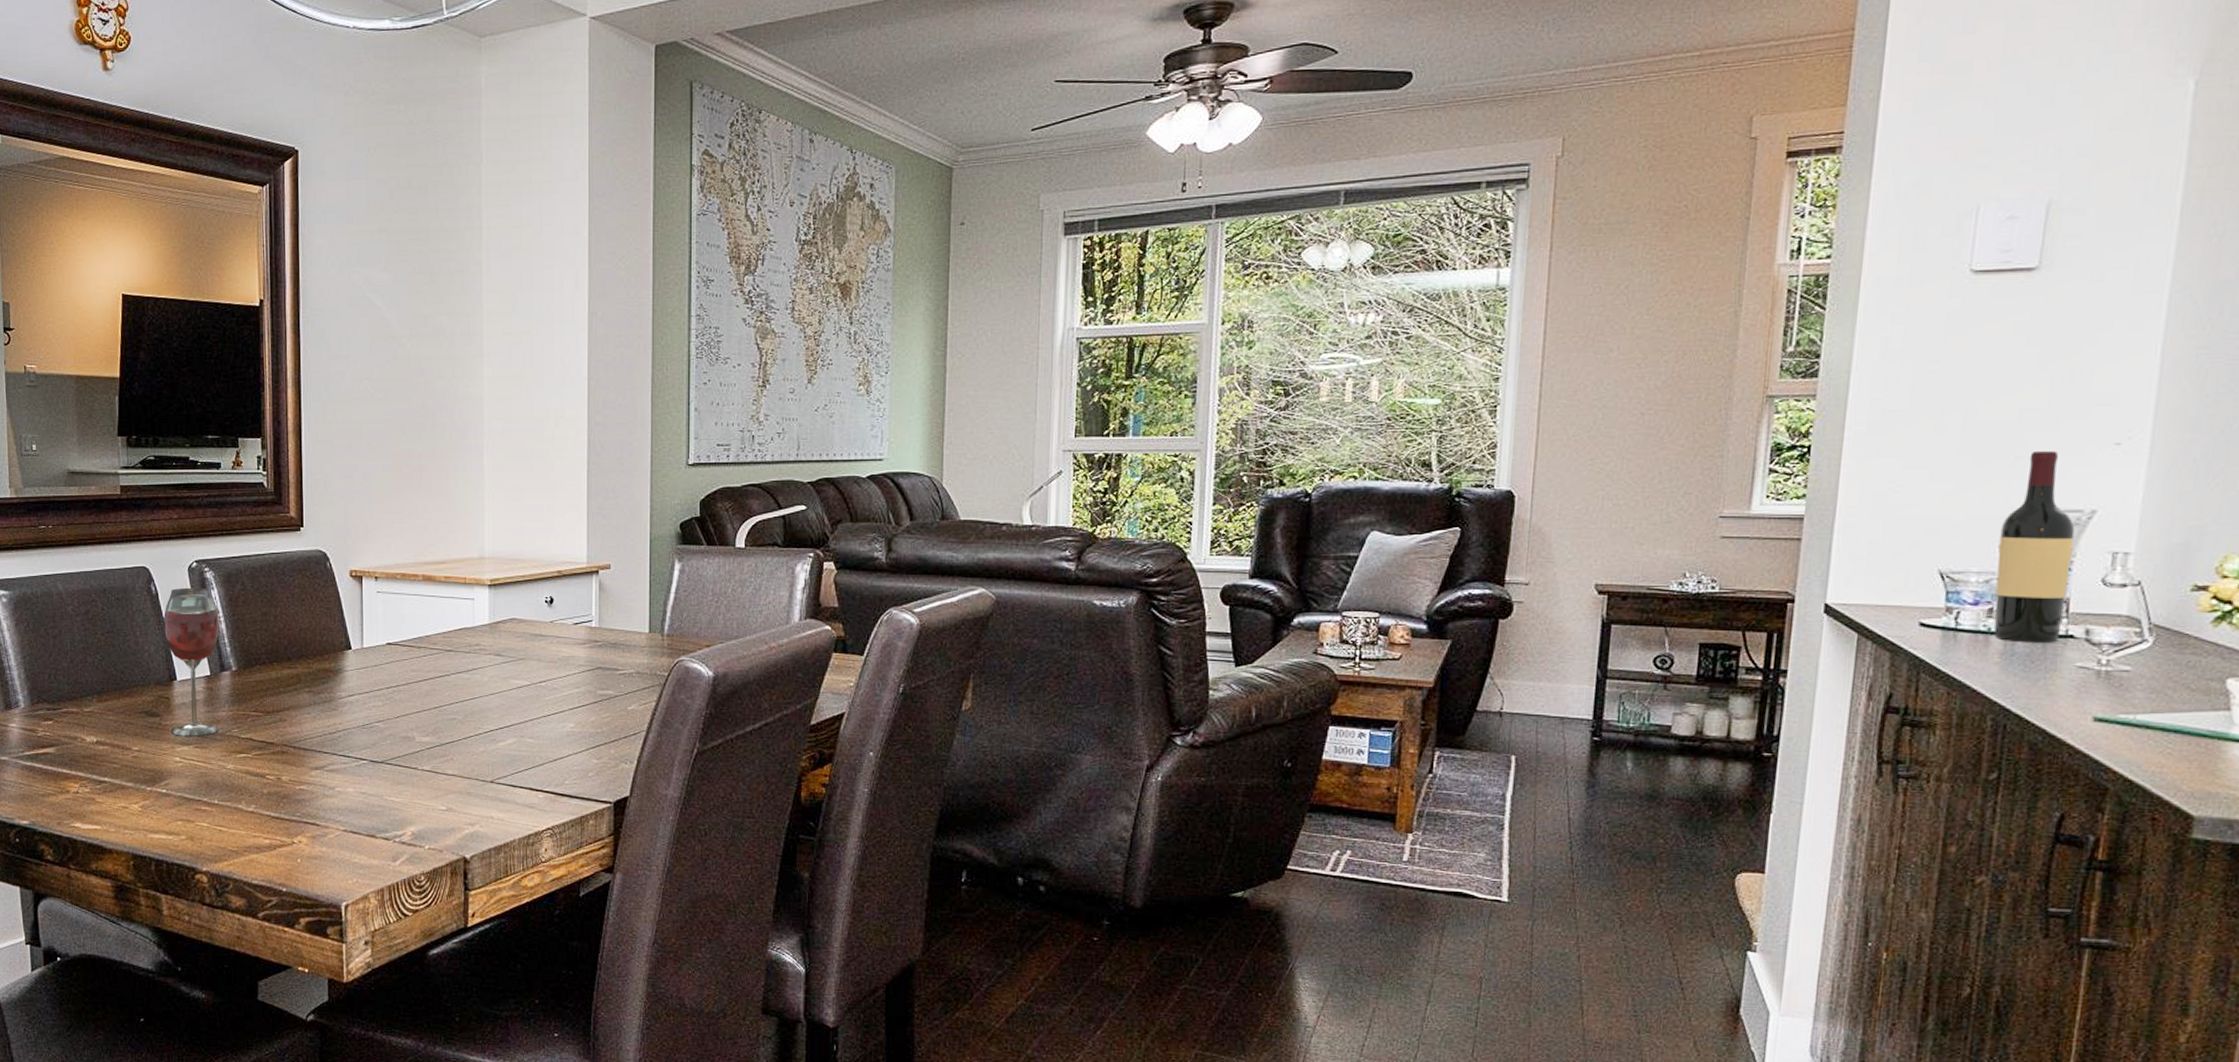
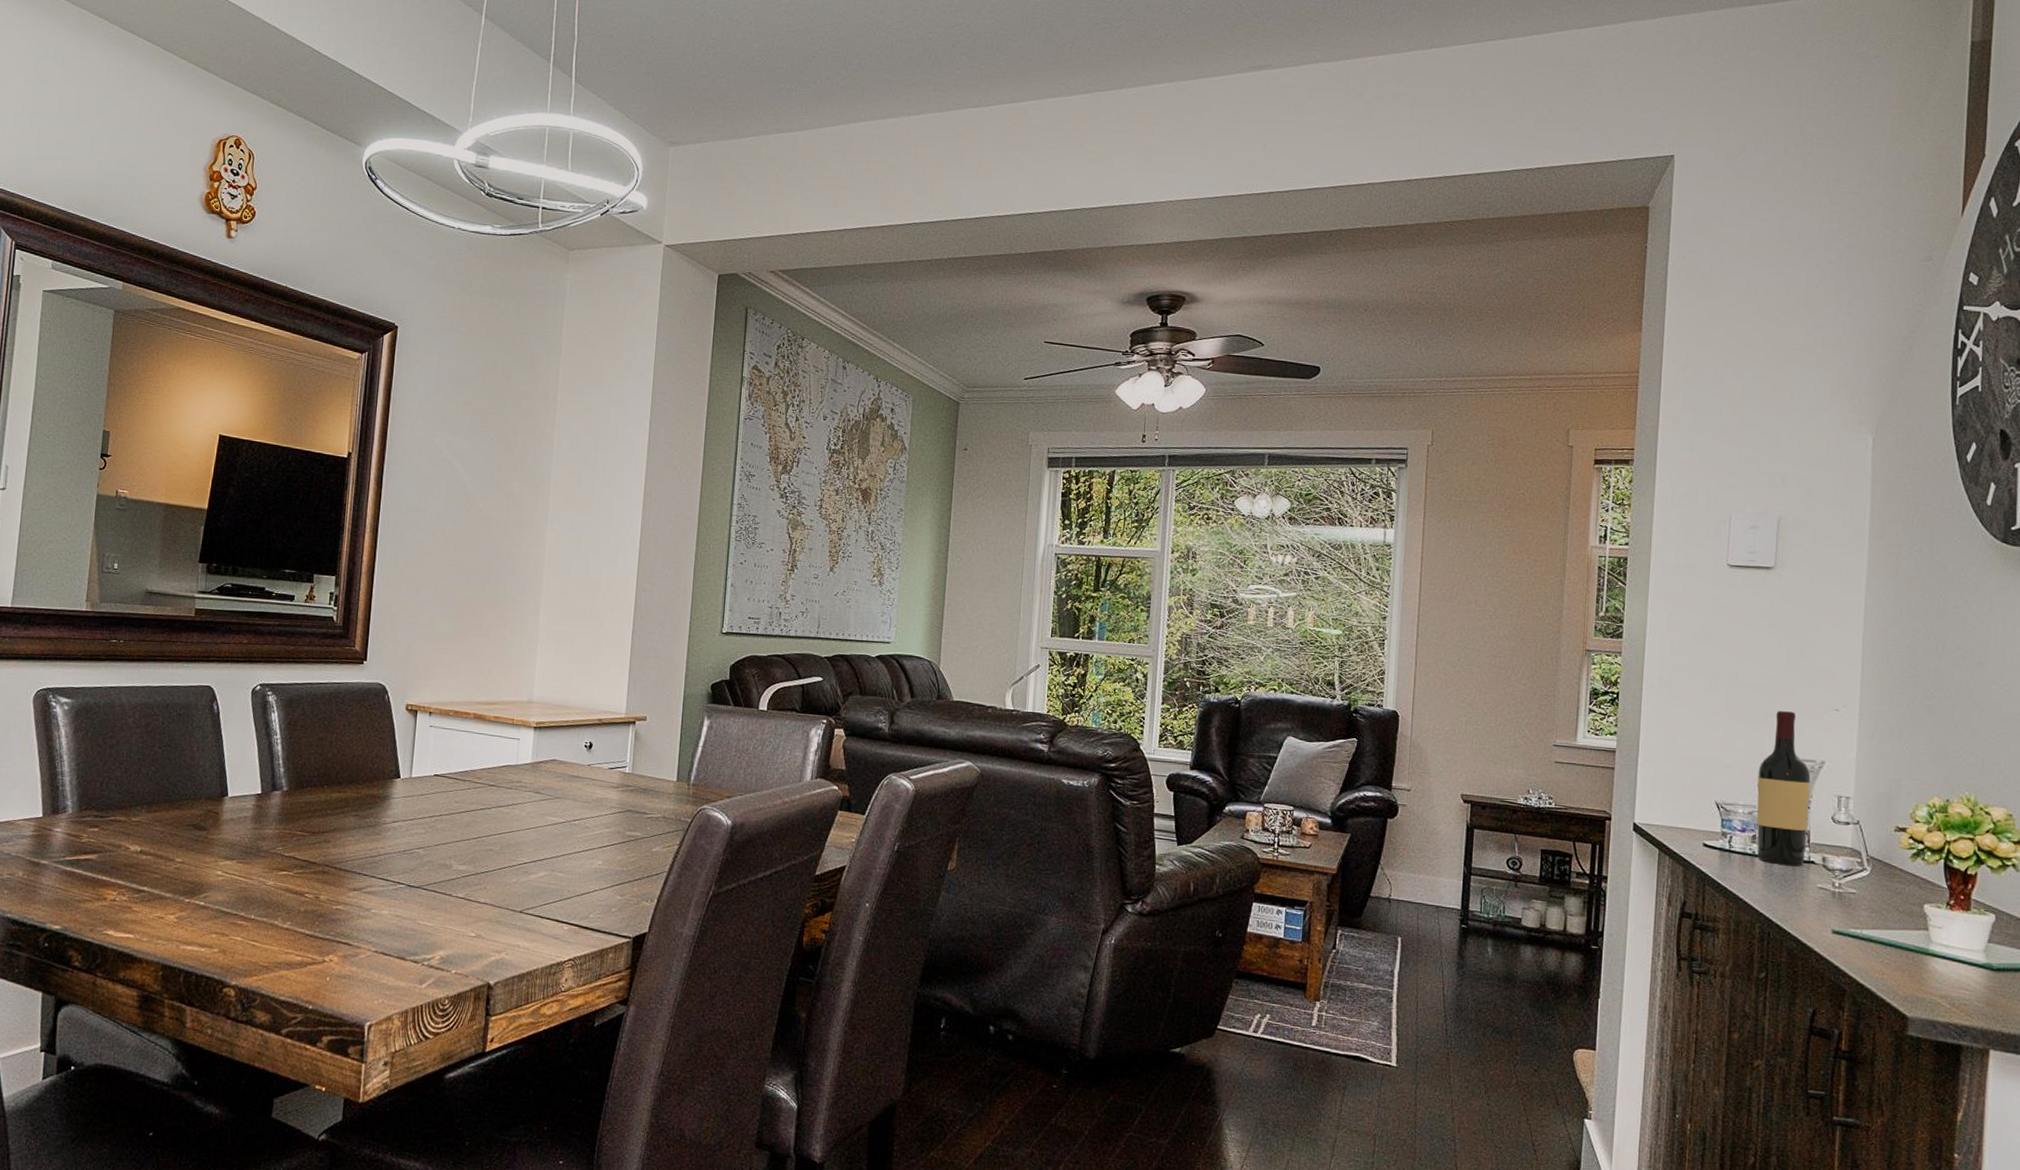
wineglass: present [163,587,220,736] -> none [217,708,277,852]

